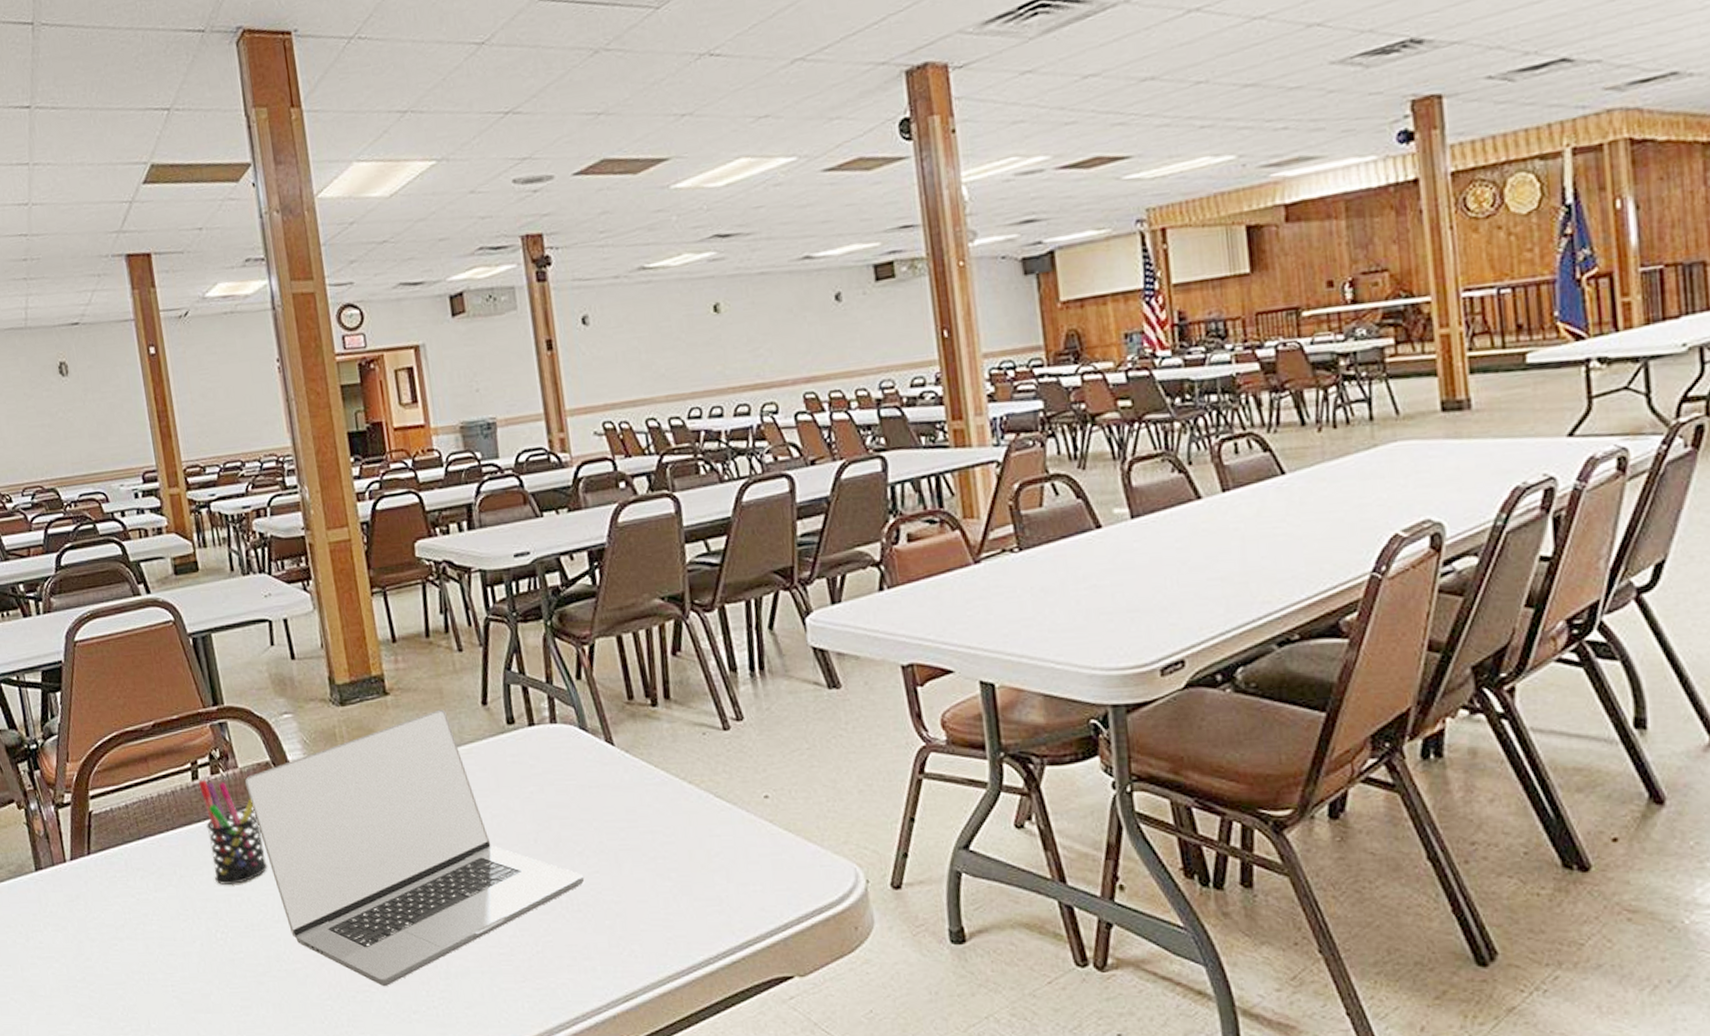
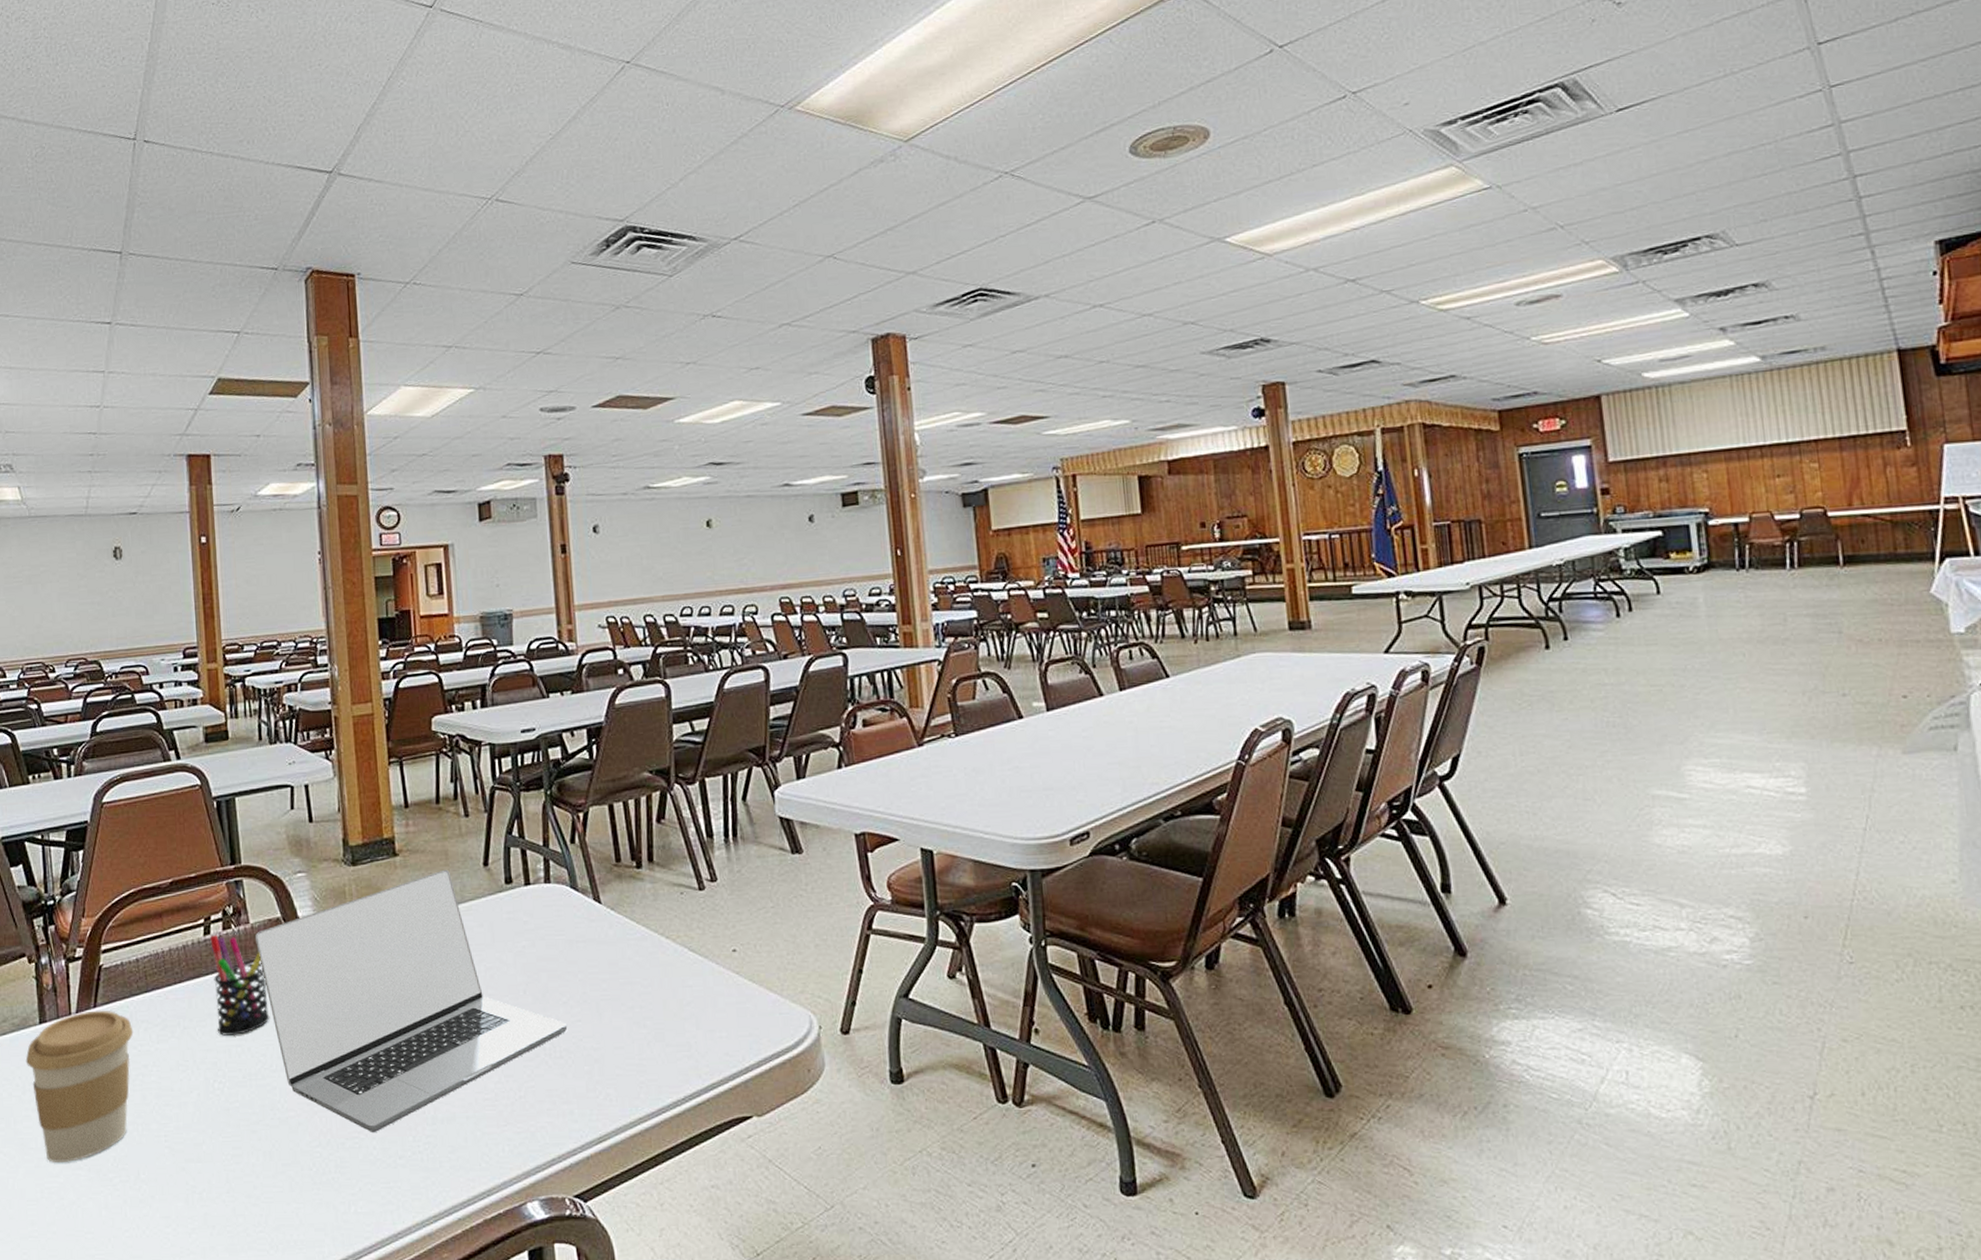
coffee cup: none [25,857,134,1010] -> present [25,1010,134,1162]

